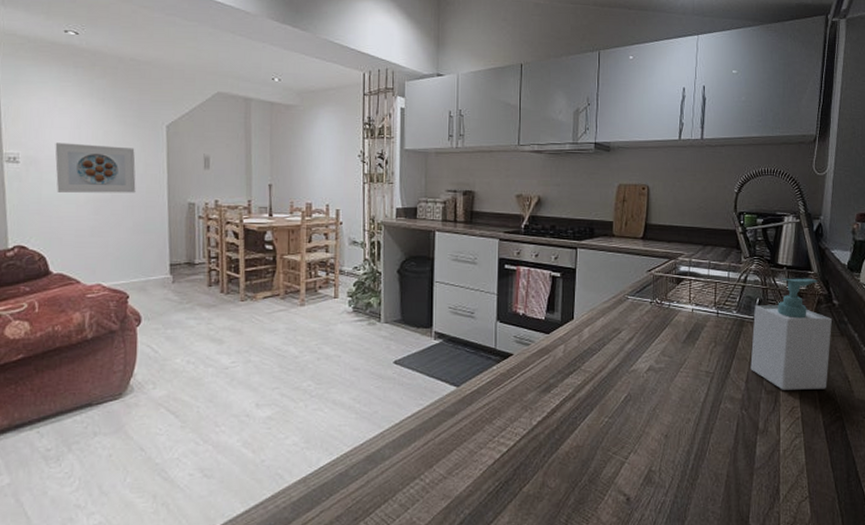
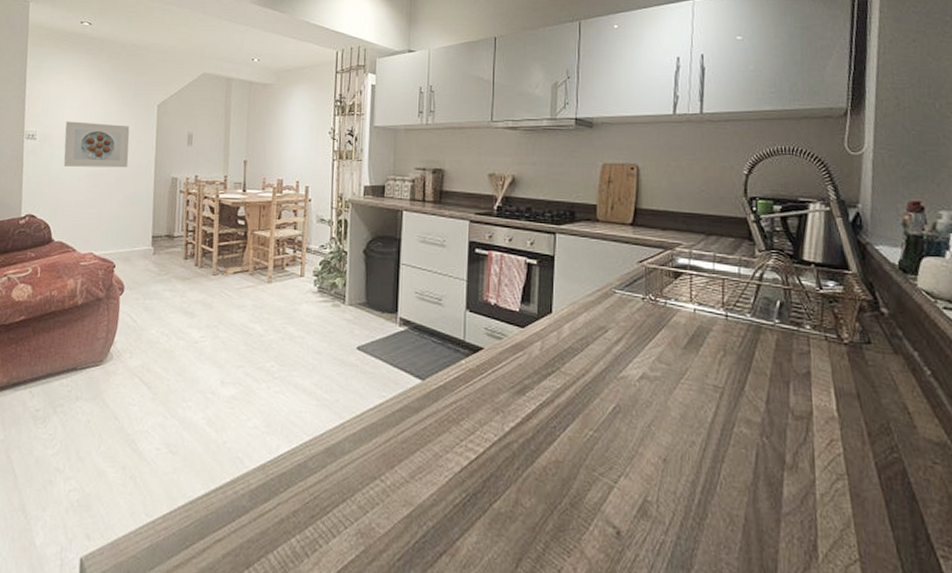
soap bottle: present [750,278,832,390] -> none [771,277,881,421]

